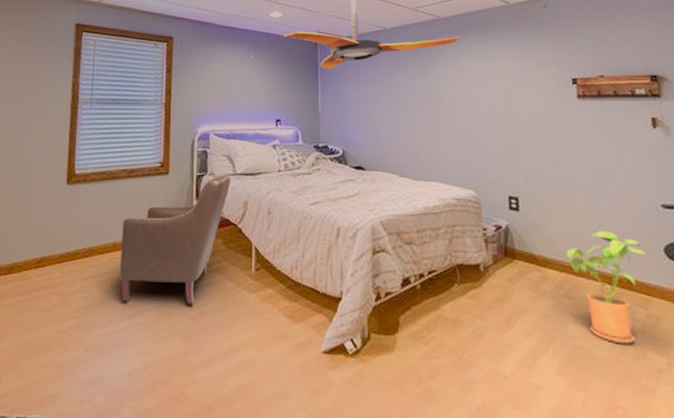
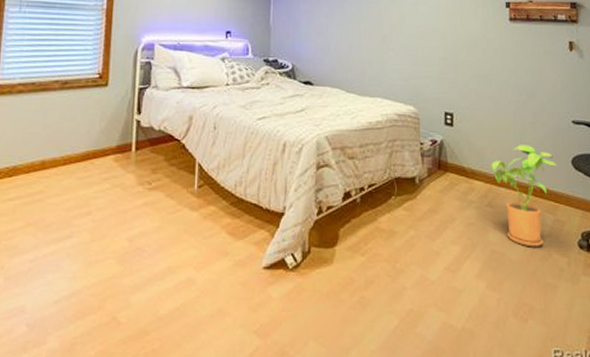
chair: present [120,176,231,305] -> none [48,89,176,225]

